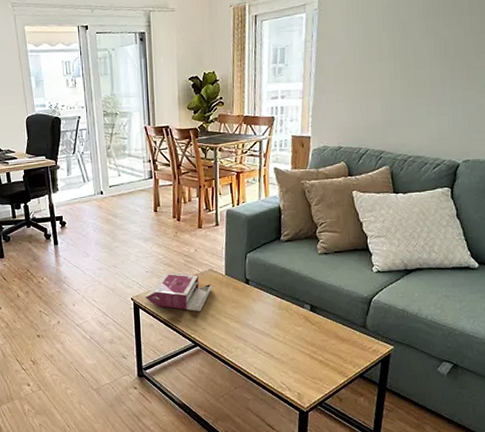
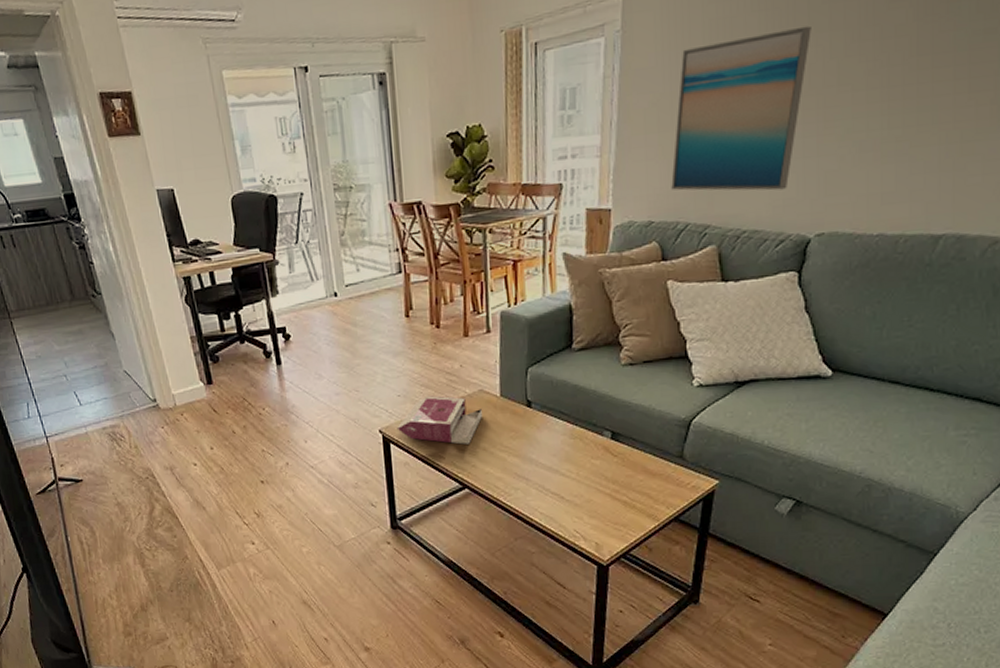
wall art: none [355,11,456,127] -> present [671,25,811,191]

